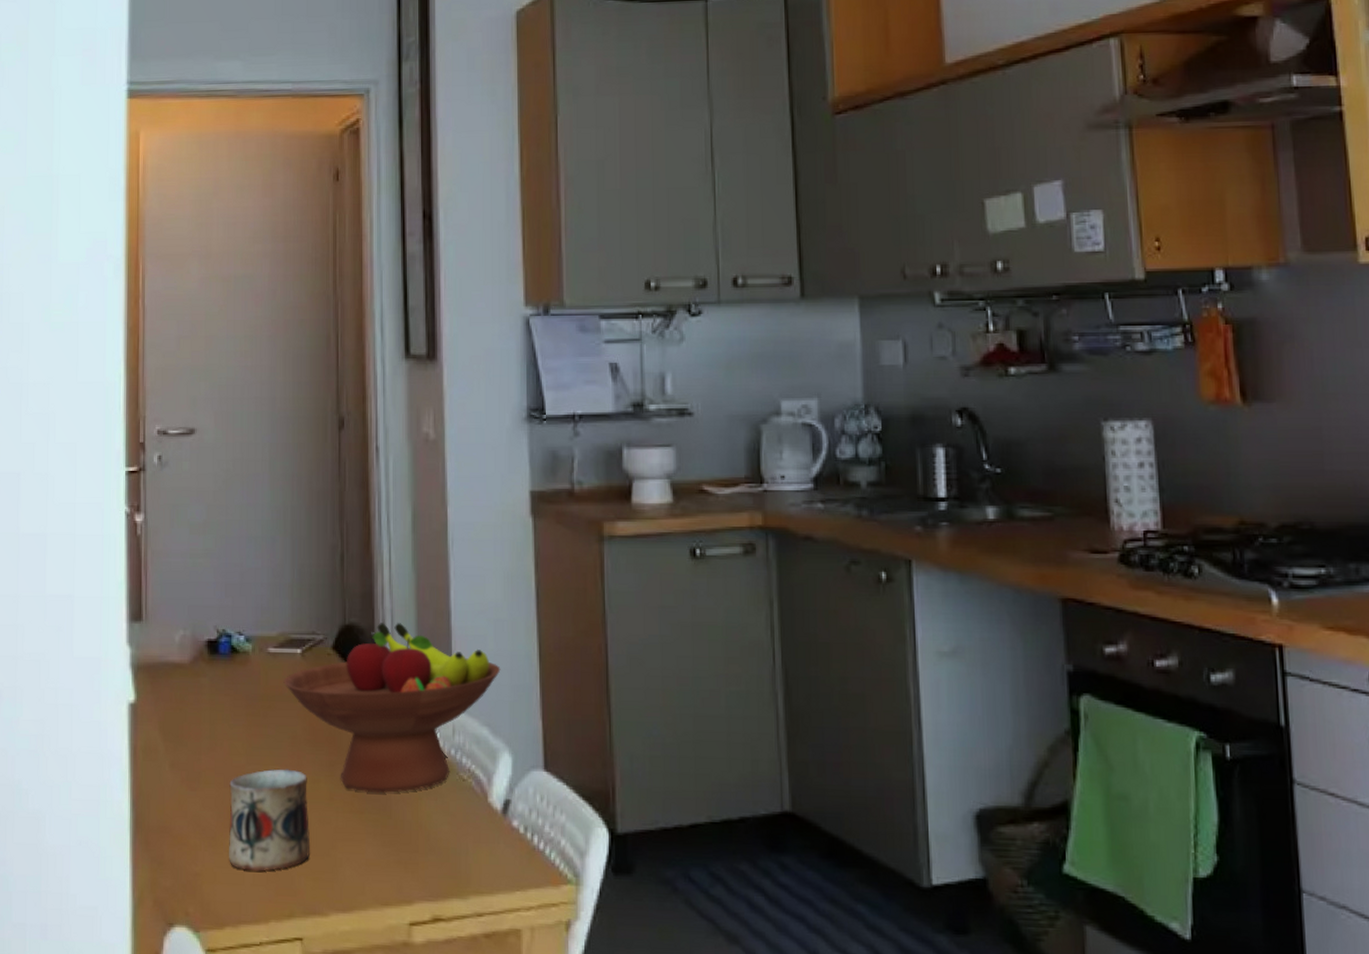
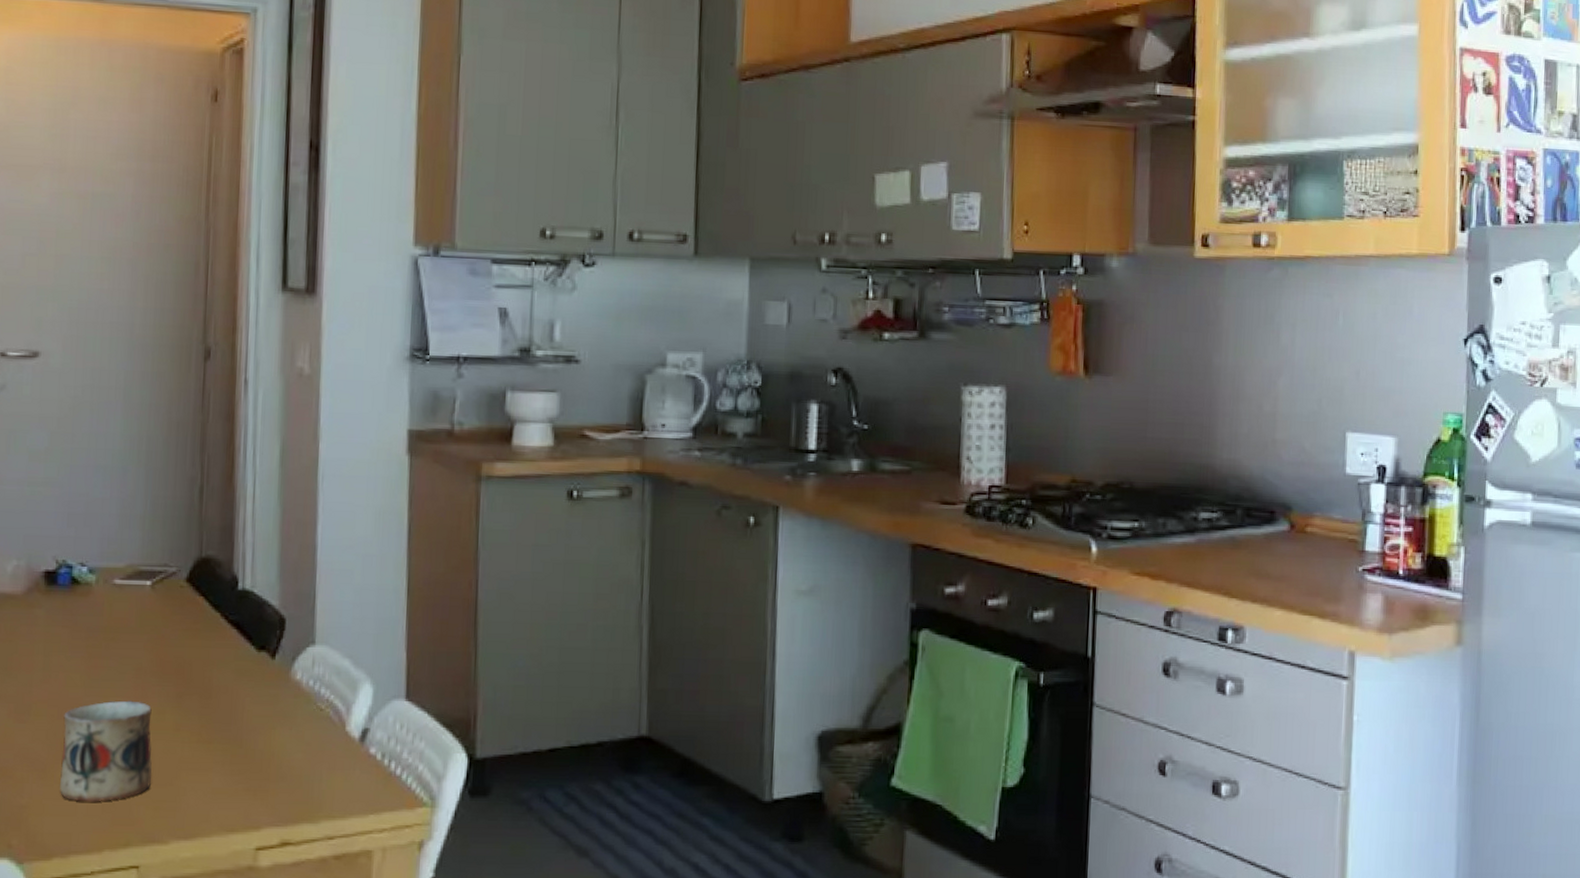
fruit bowl: present [283,623,501,794] -> none [129,556,367,724]

